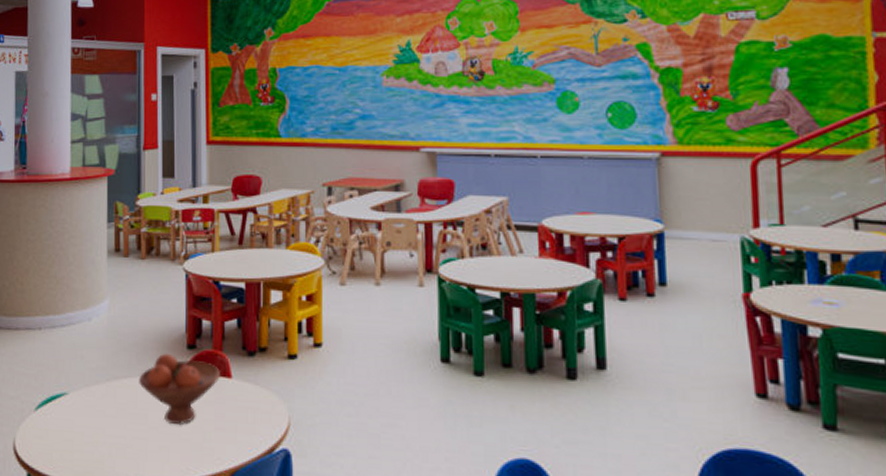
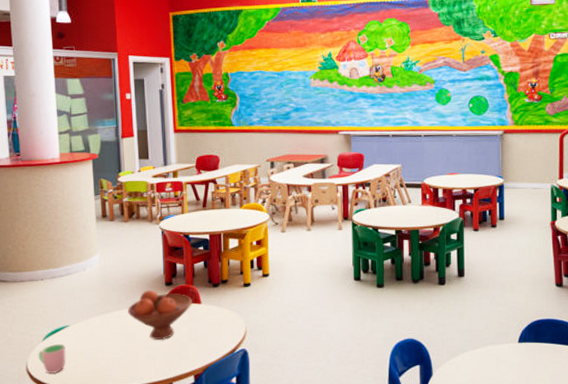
cup: none [28,417,61,457] -> present [38,344,66,373]

